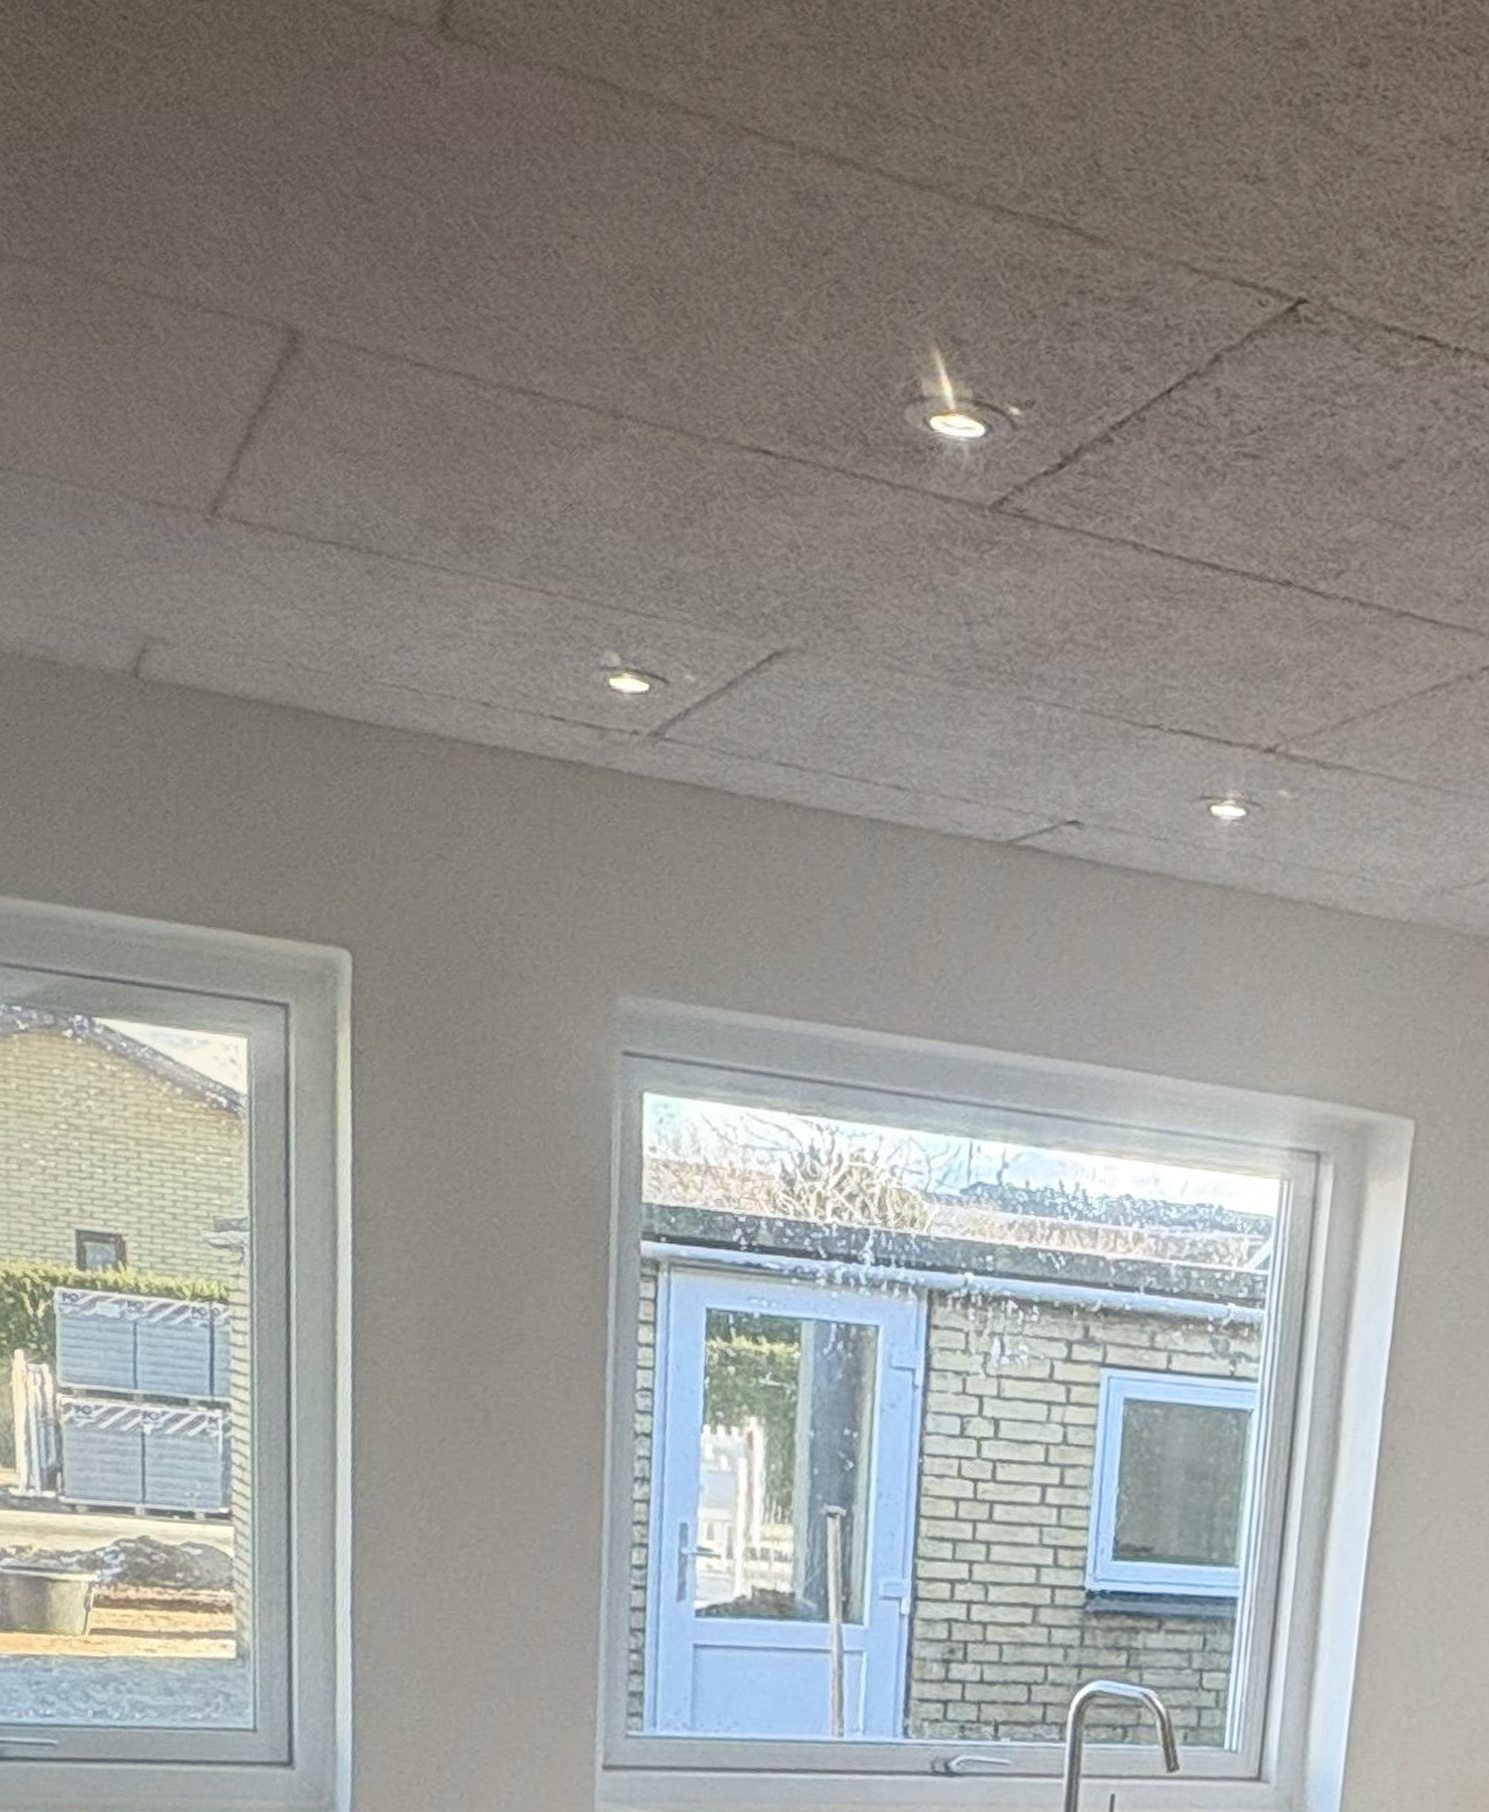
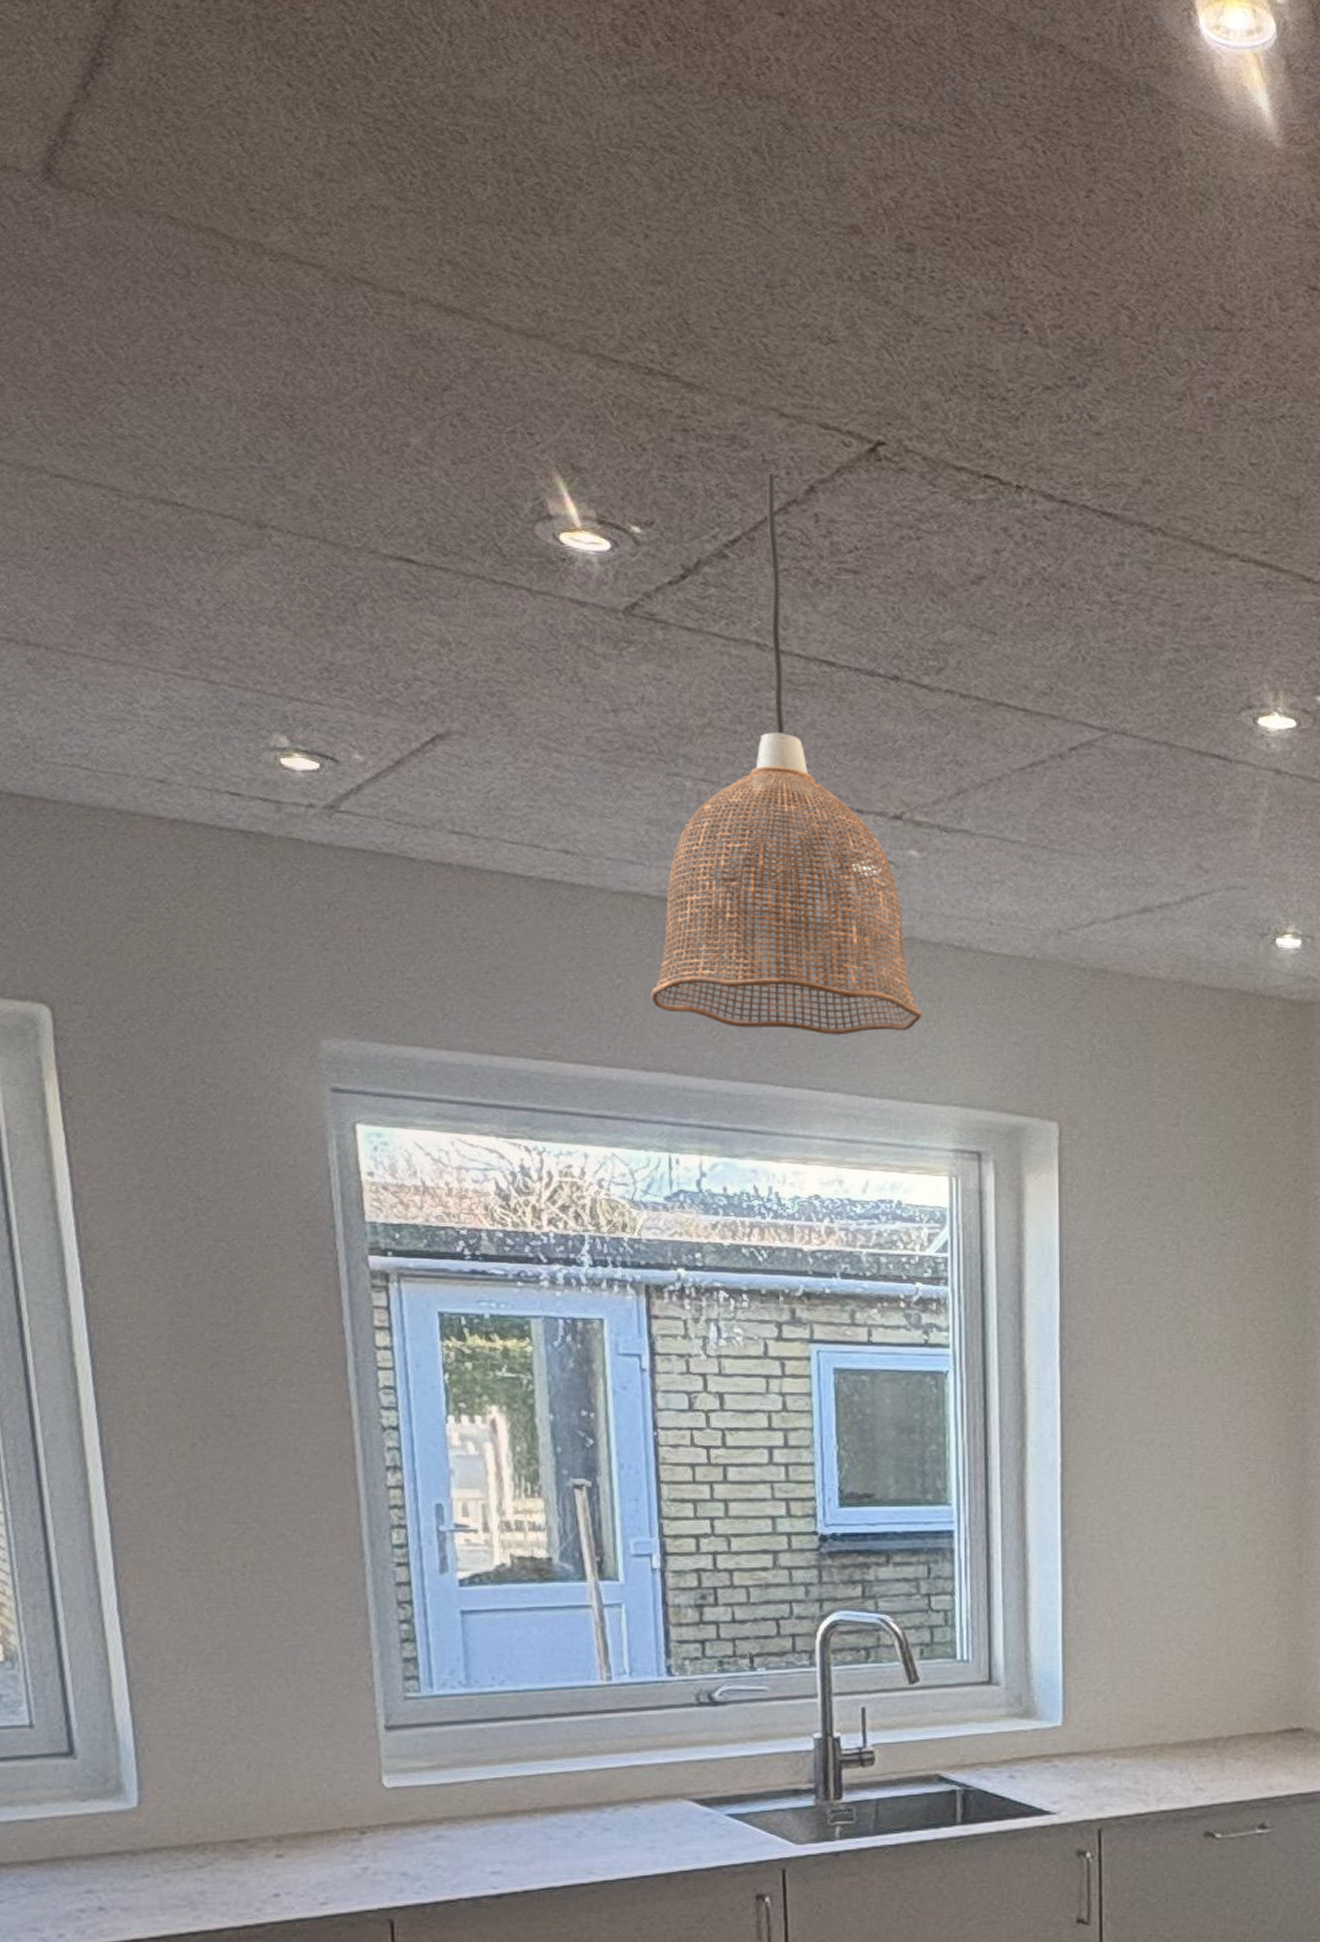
pendant lamp: none [971,340,1274,1008] -> present [651,473,924,1035]

